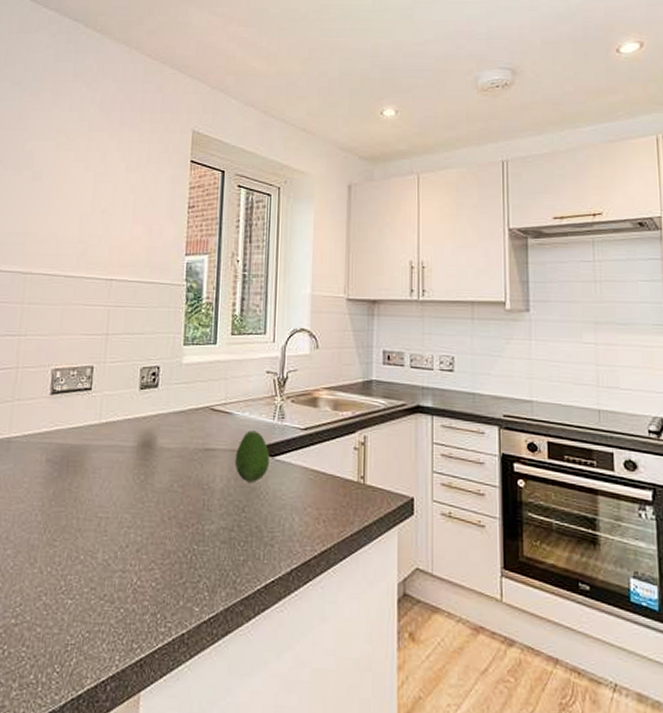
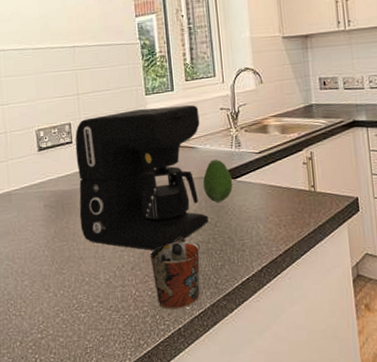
coffee maker: none [84,360,242,532] -> present [75,105,209,251]
mug: none [160,519,221,608] -> present [150,237,200,309]

